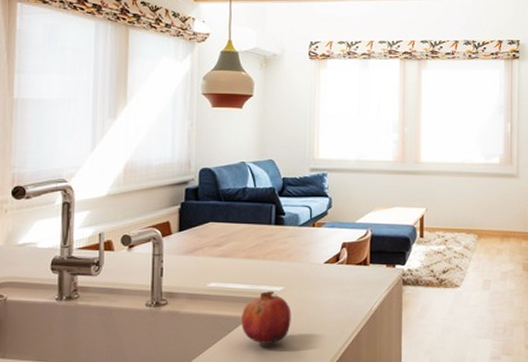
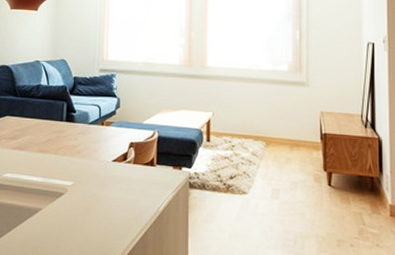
fruit: present [241,291,291,344] -> none [34,185,81,236]

